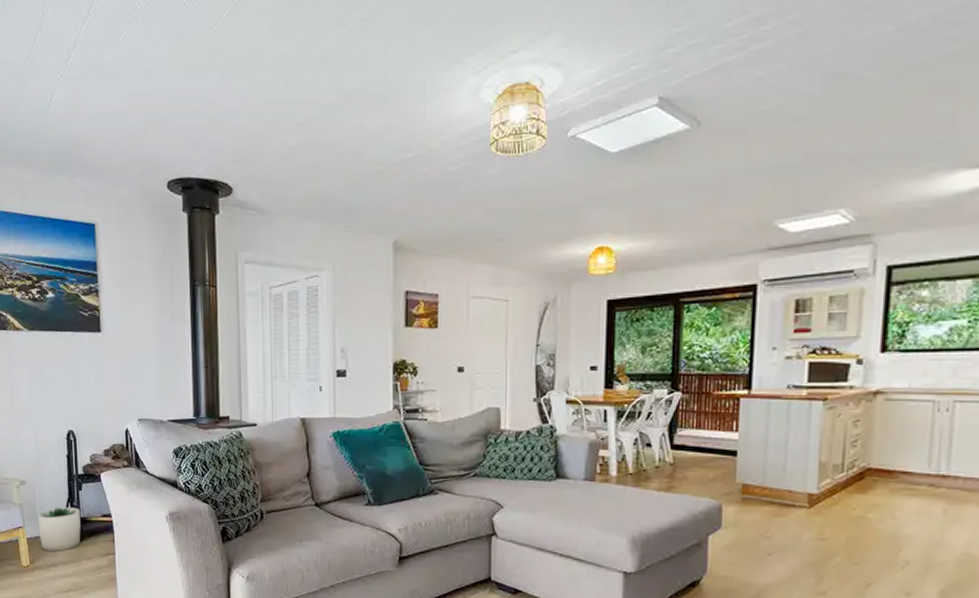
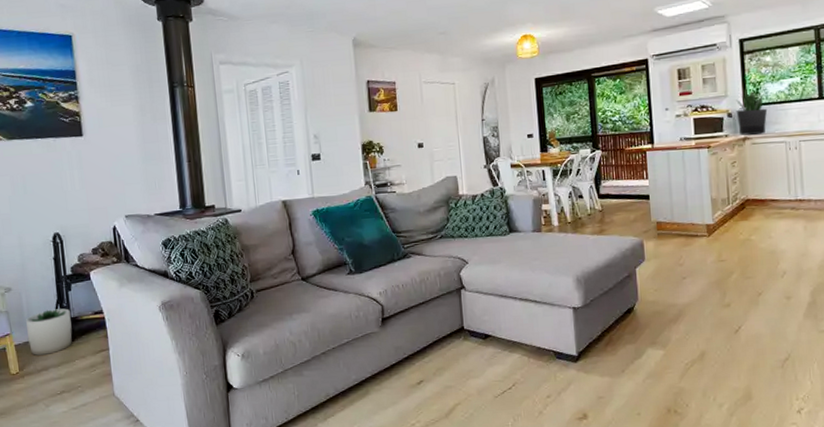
planter: none [869,329,914,388] -> present [736,88,768,135]

